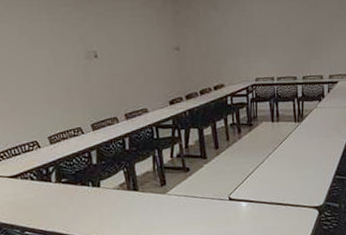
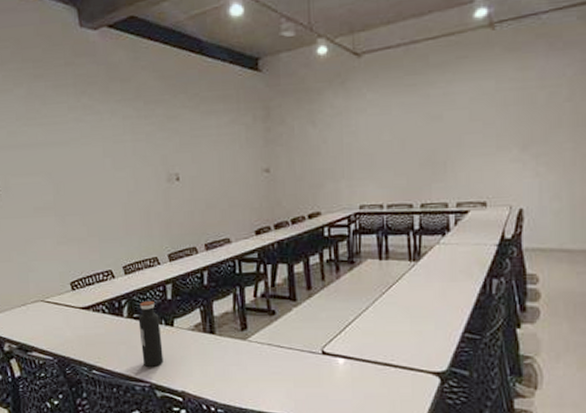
water bottle: none [66,166,93,224] -> present [138,300,164,367]

